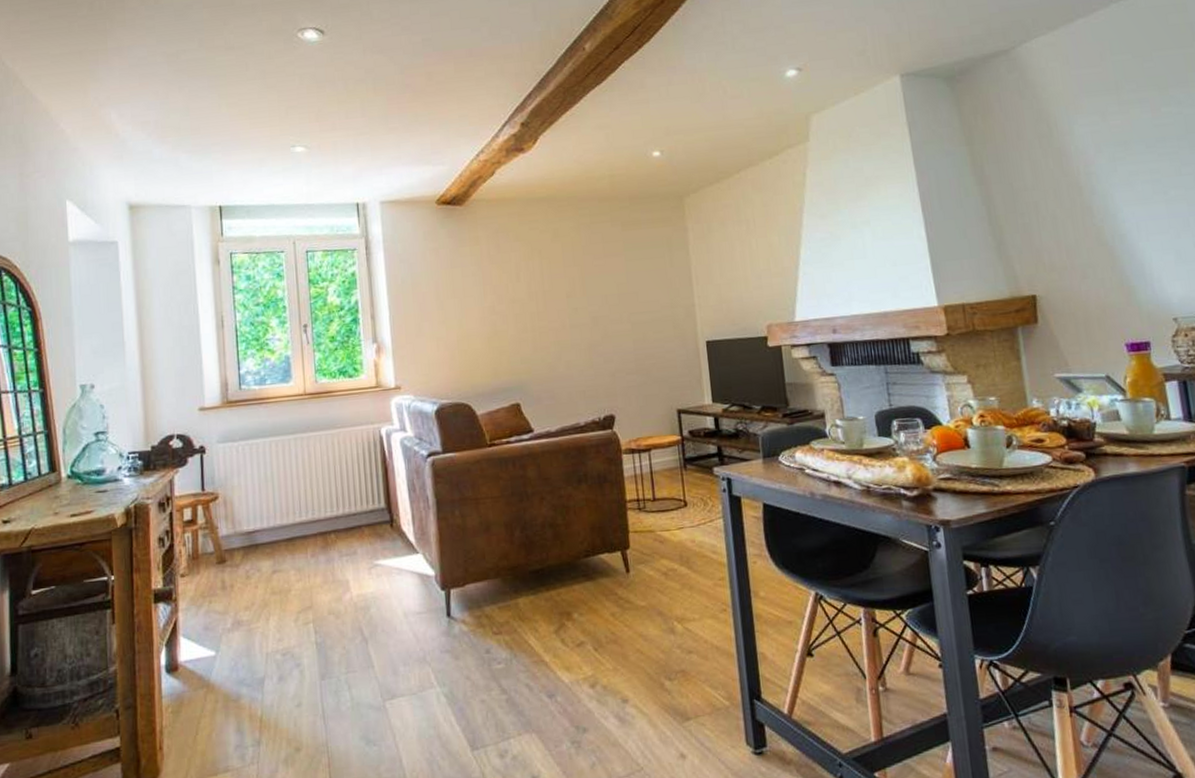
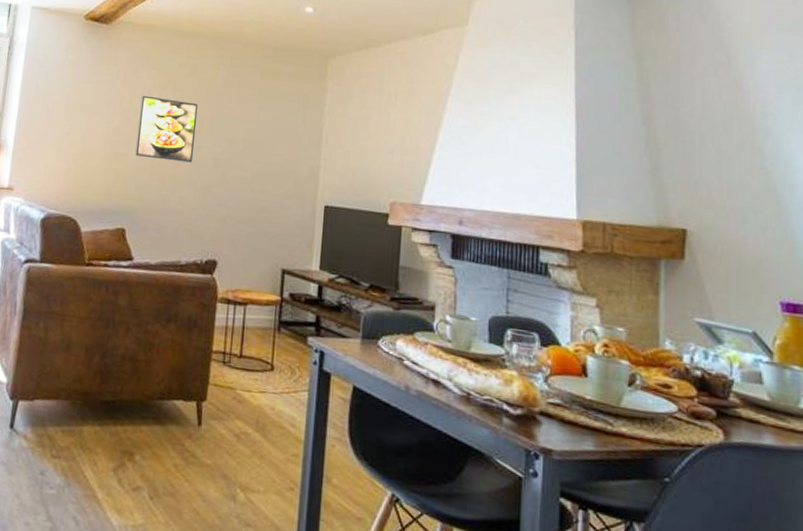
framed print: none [510,267,572,330] -> present [135,95,198,163]

